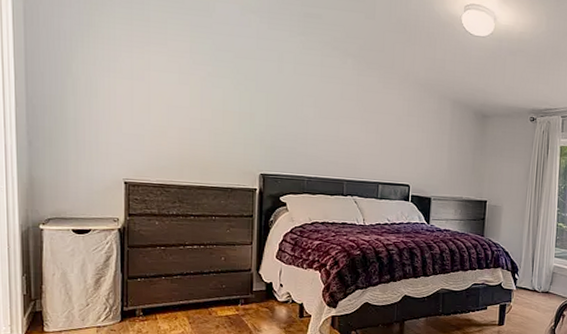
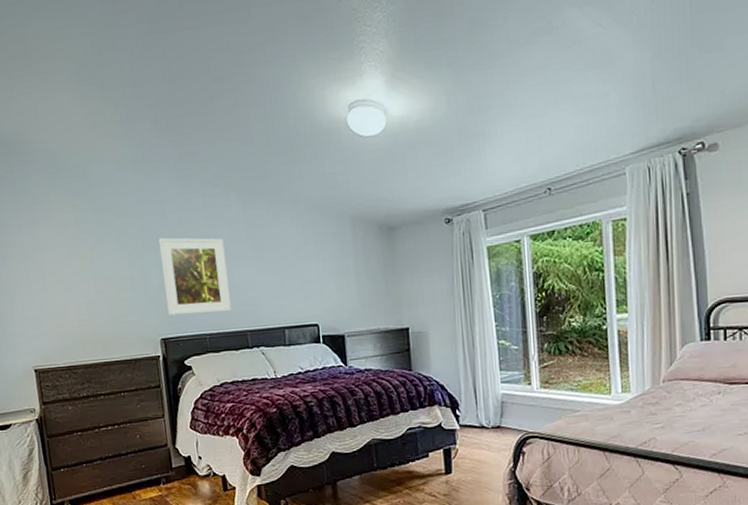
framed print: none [270,83,334,160] -> present [158,237,232,316]

